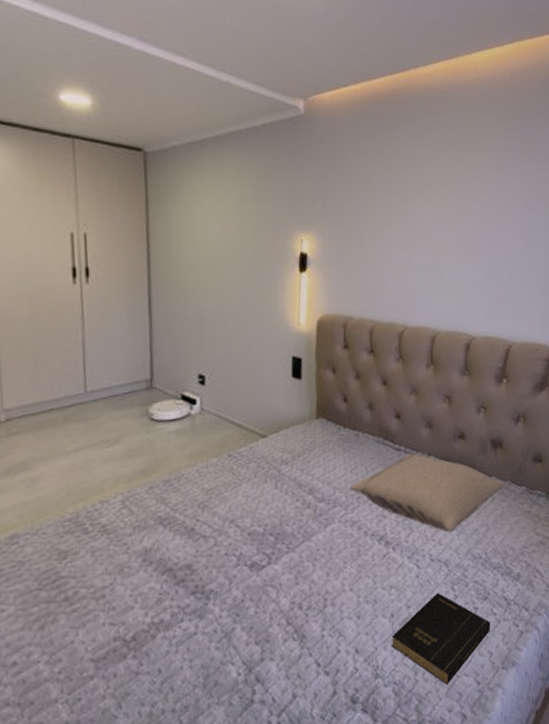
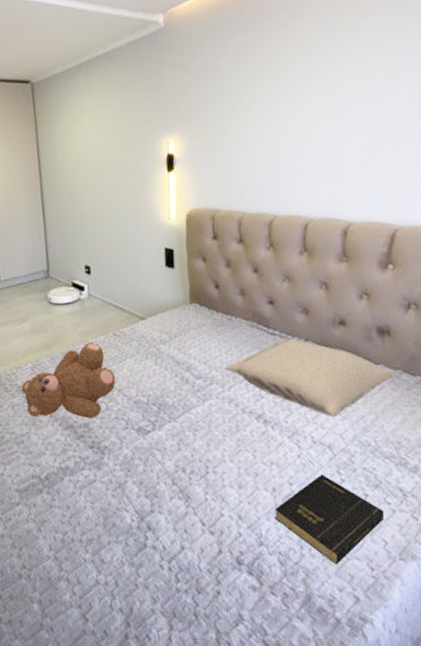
teddy bear: none [106,466,229,564] -> present [21,343,116,419]

